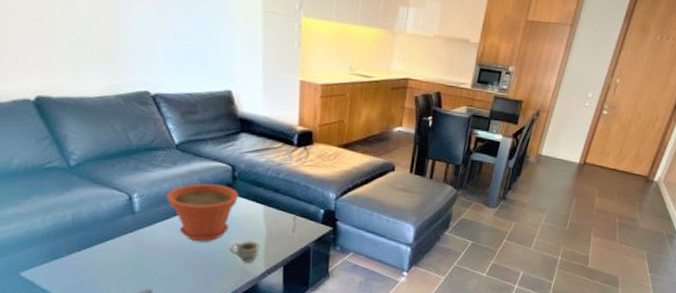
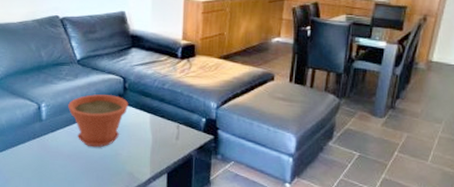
cup: present [229,240,260,262] -> none [119,147,147,168]

